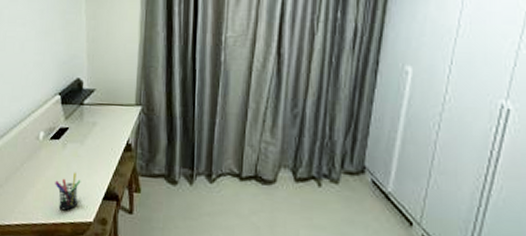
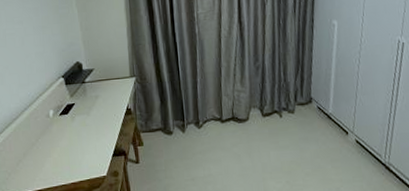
pen holder: present [55,172,81,211] -> none [69,138,92,171]

